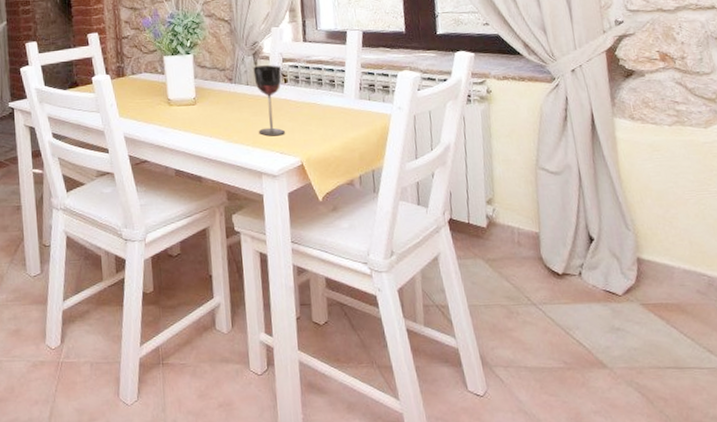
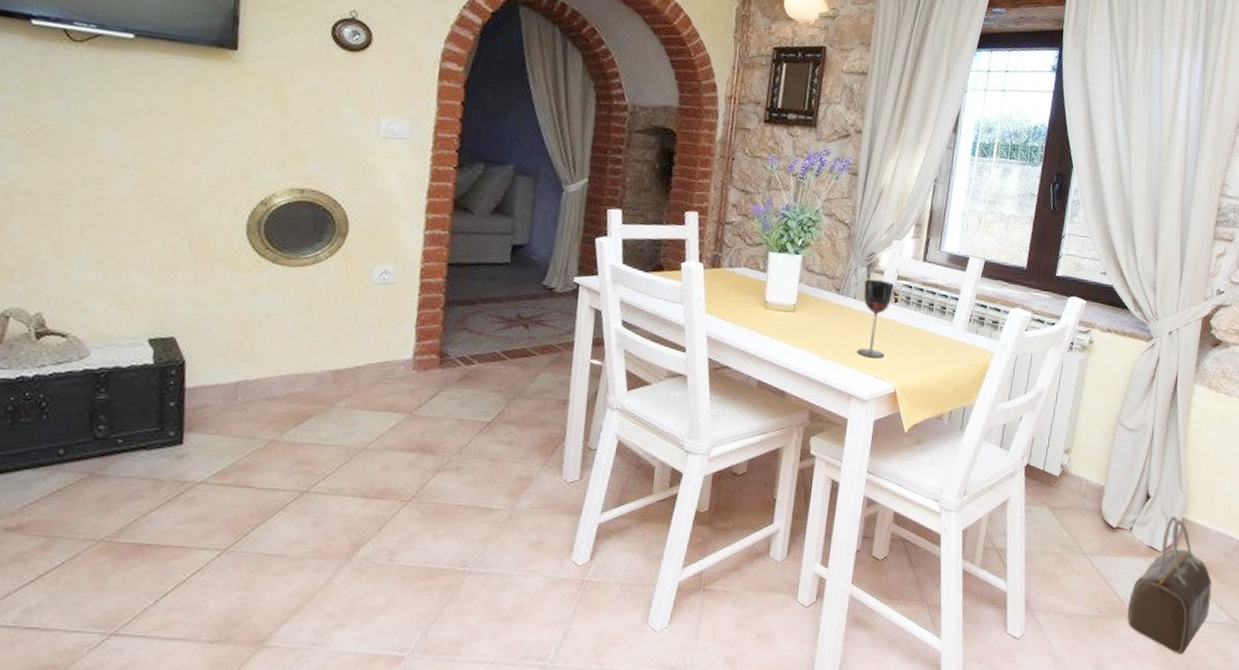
handbag: none [596,256,697,405] -> present [1127,516,1212,655]

